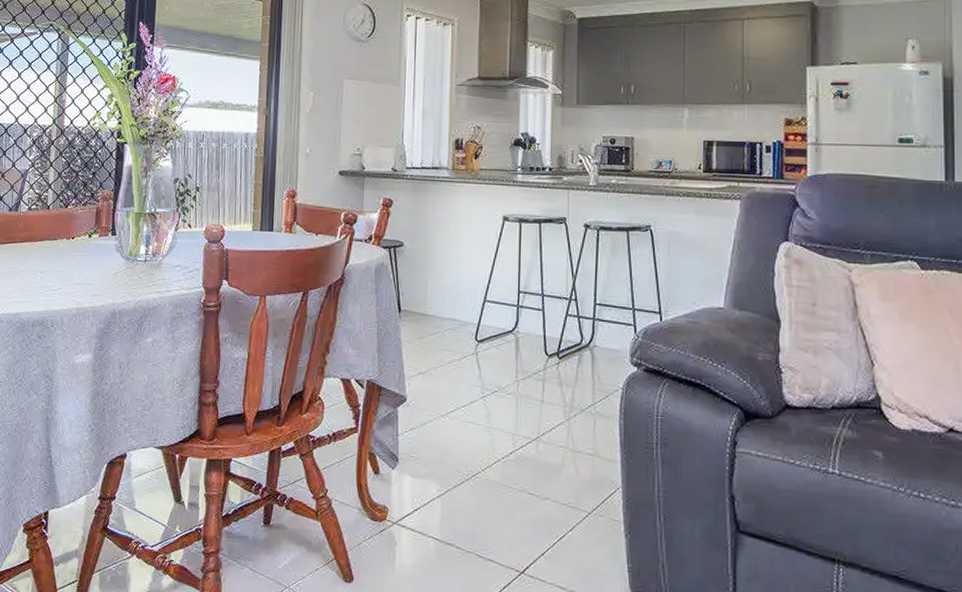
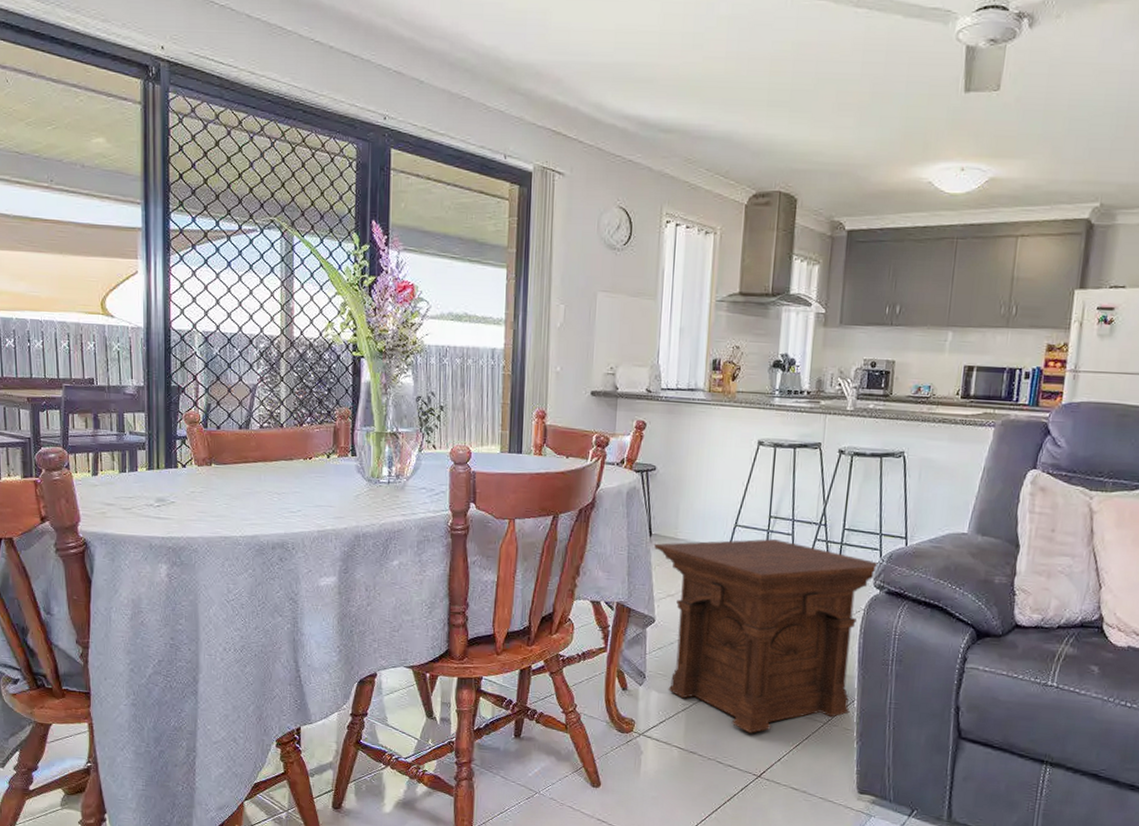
side table: none [404,314,636,523] -> present [654,539,881,733]

